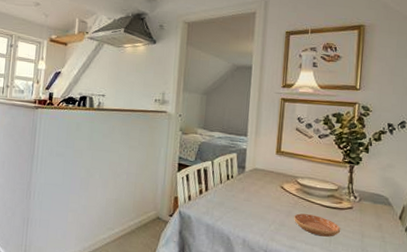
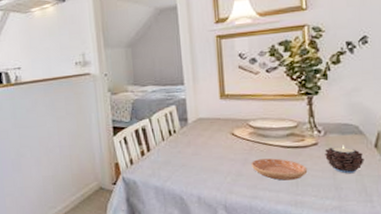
candle: none [357,212,389,239] -> present [325,145,364,174]

